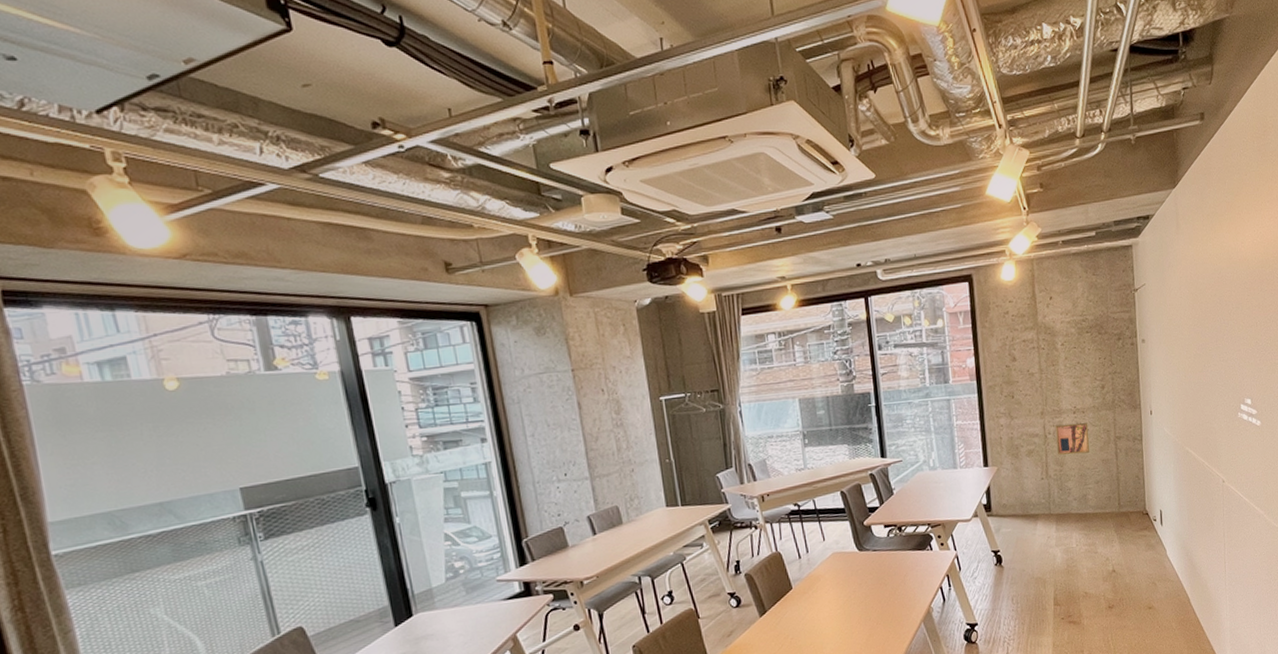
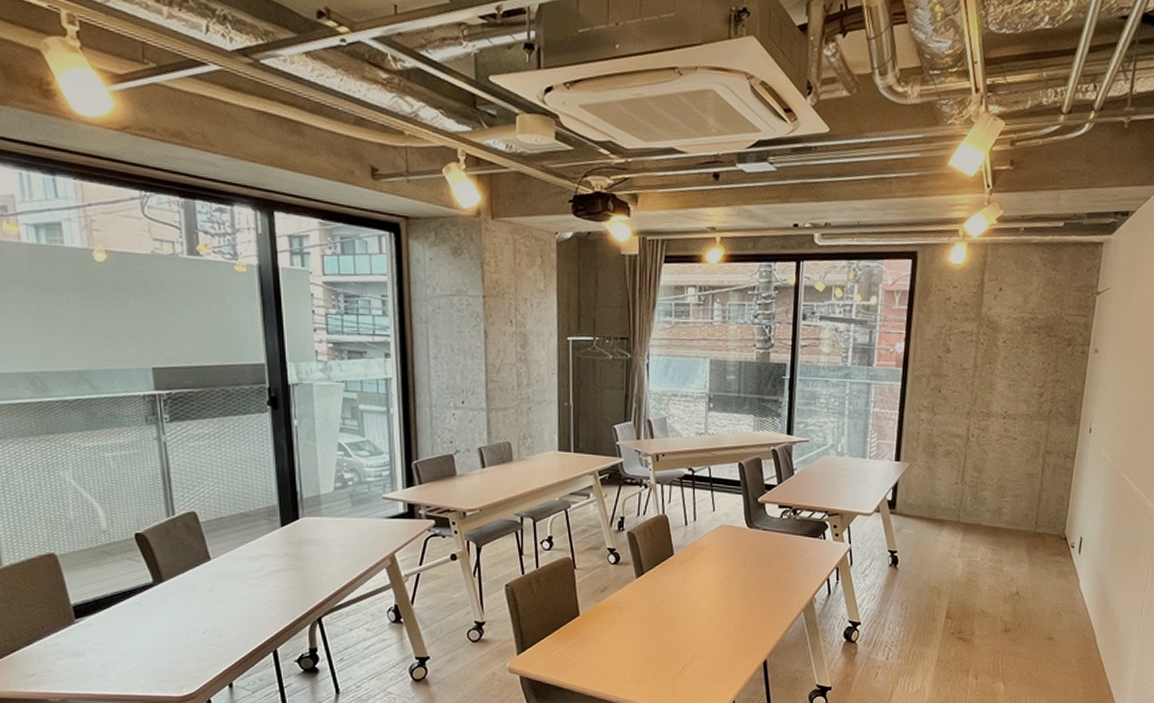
wall art: present [1055,422,1089,455] -> none [978,428,1018,463]

